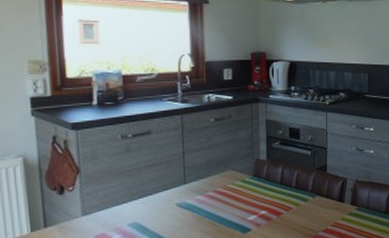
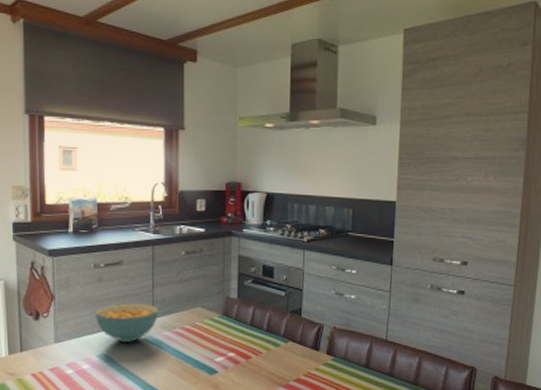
cereal bowl: none [125,170,190,209] -> present [96,303,158,342]

